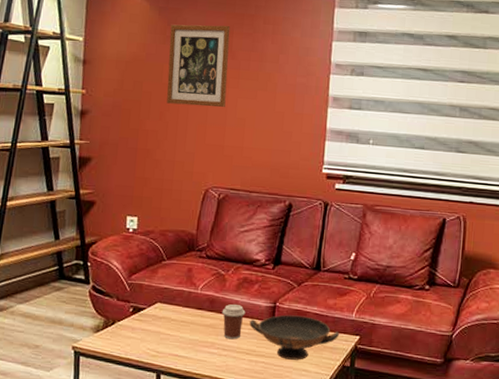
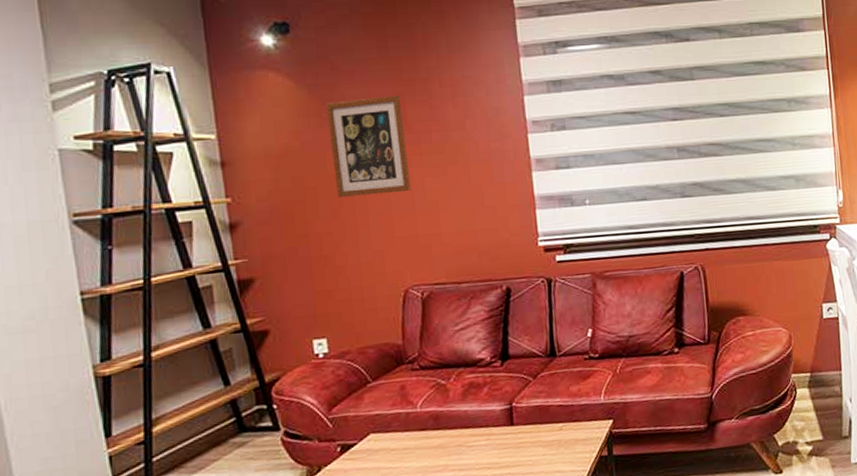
coffee cup: present [221,304,246,340] -> none [450,414,479,457]
decorative bowl: present [249,315,340,360] -> none [485,410,591,465]

